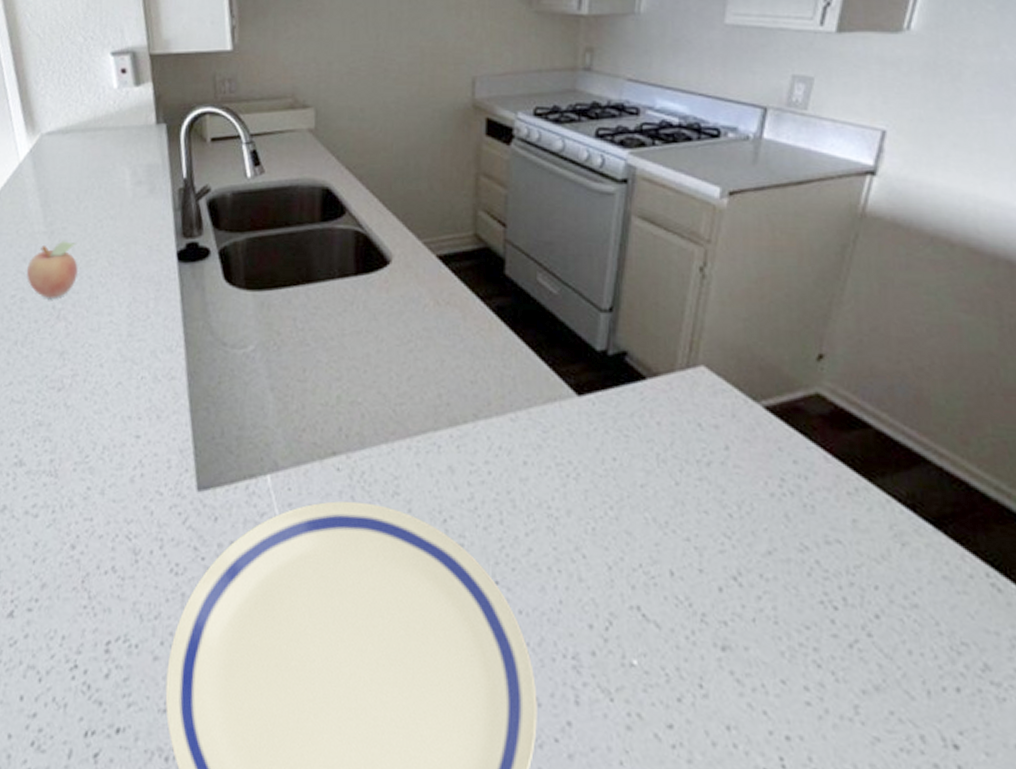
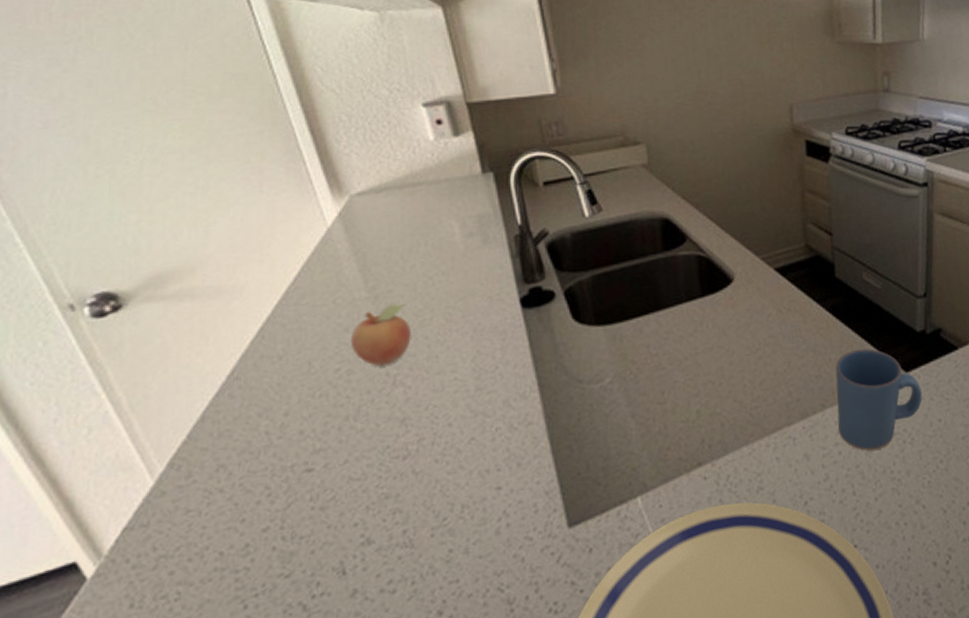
mug: none [491,359,595,479] -> present [835,348,923,451]

